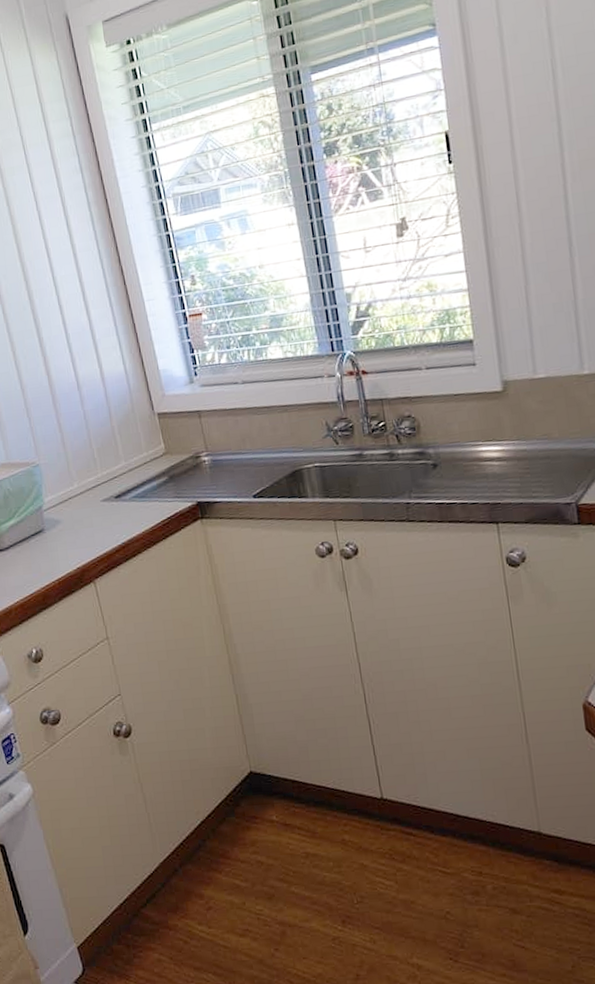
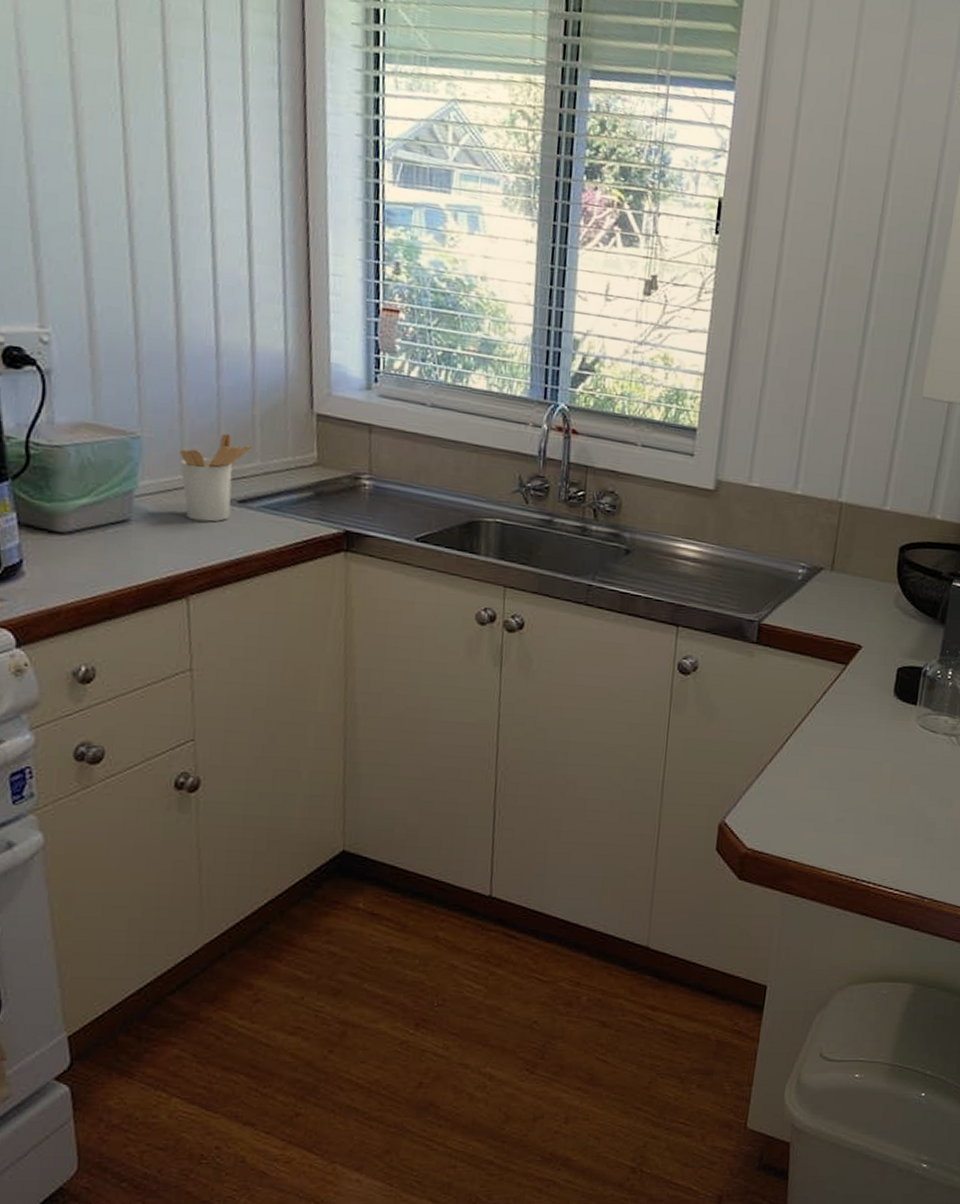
utensil holder: none [67,446,116,520] -> present [180,433,252,522]

